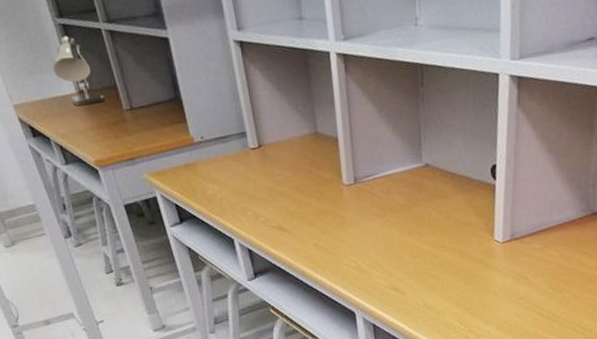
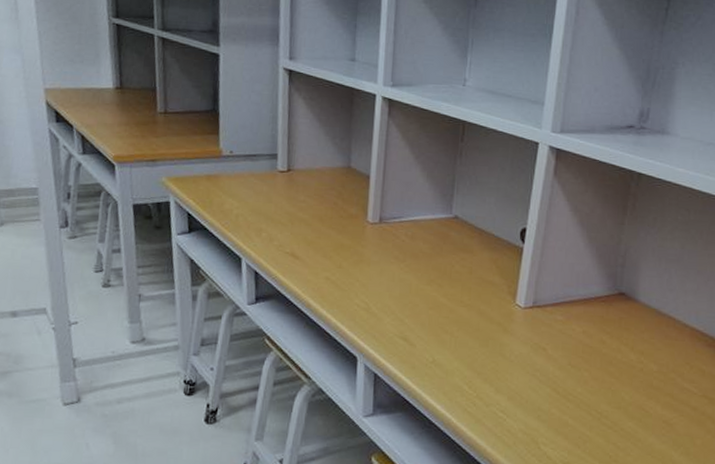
desk lamp: present [53,35,105,107] -> none [96,34,140,102]

